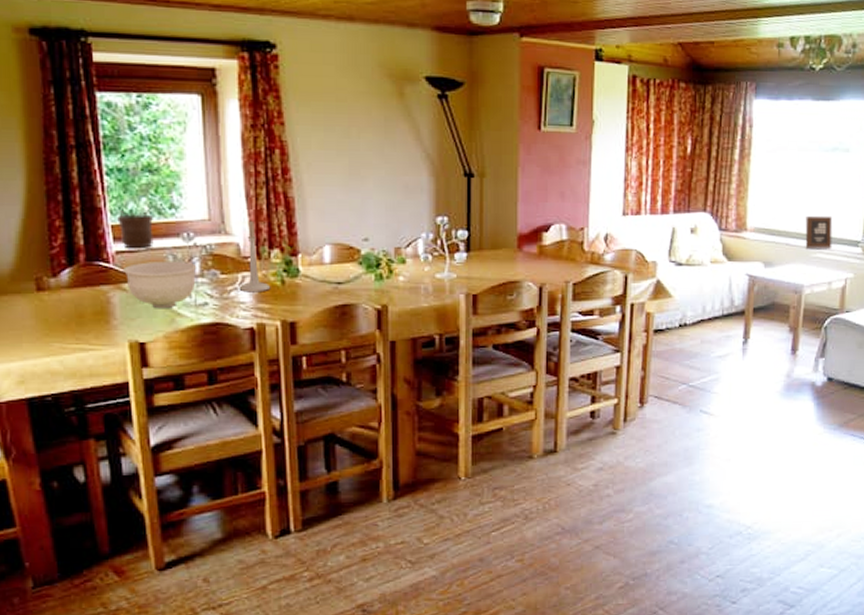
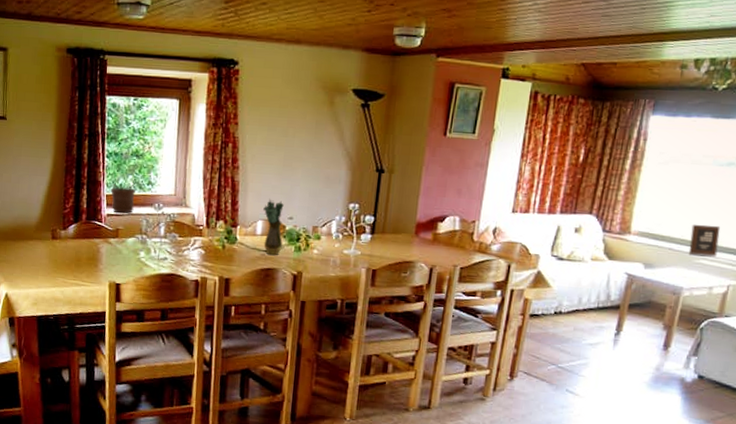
bowl: present [124,260,197,309] -> none [111,223,163,260]
candlestick: present [239,220,271,293] -> none [190,197,214,254]
vase: none [330,217,359,287] -> present [263,199,284,255]

